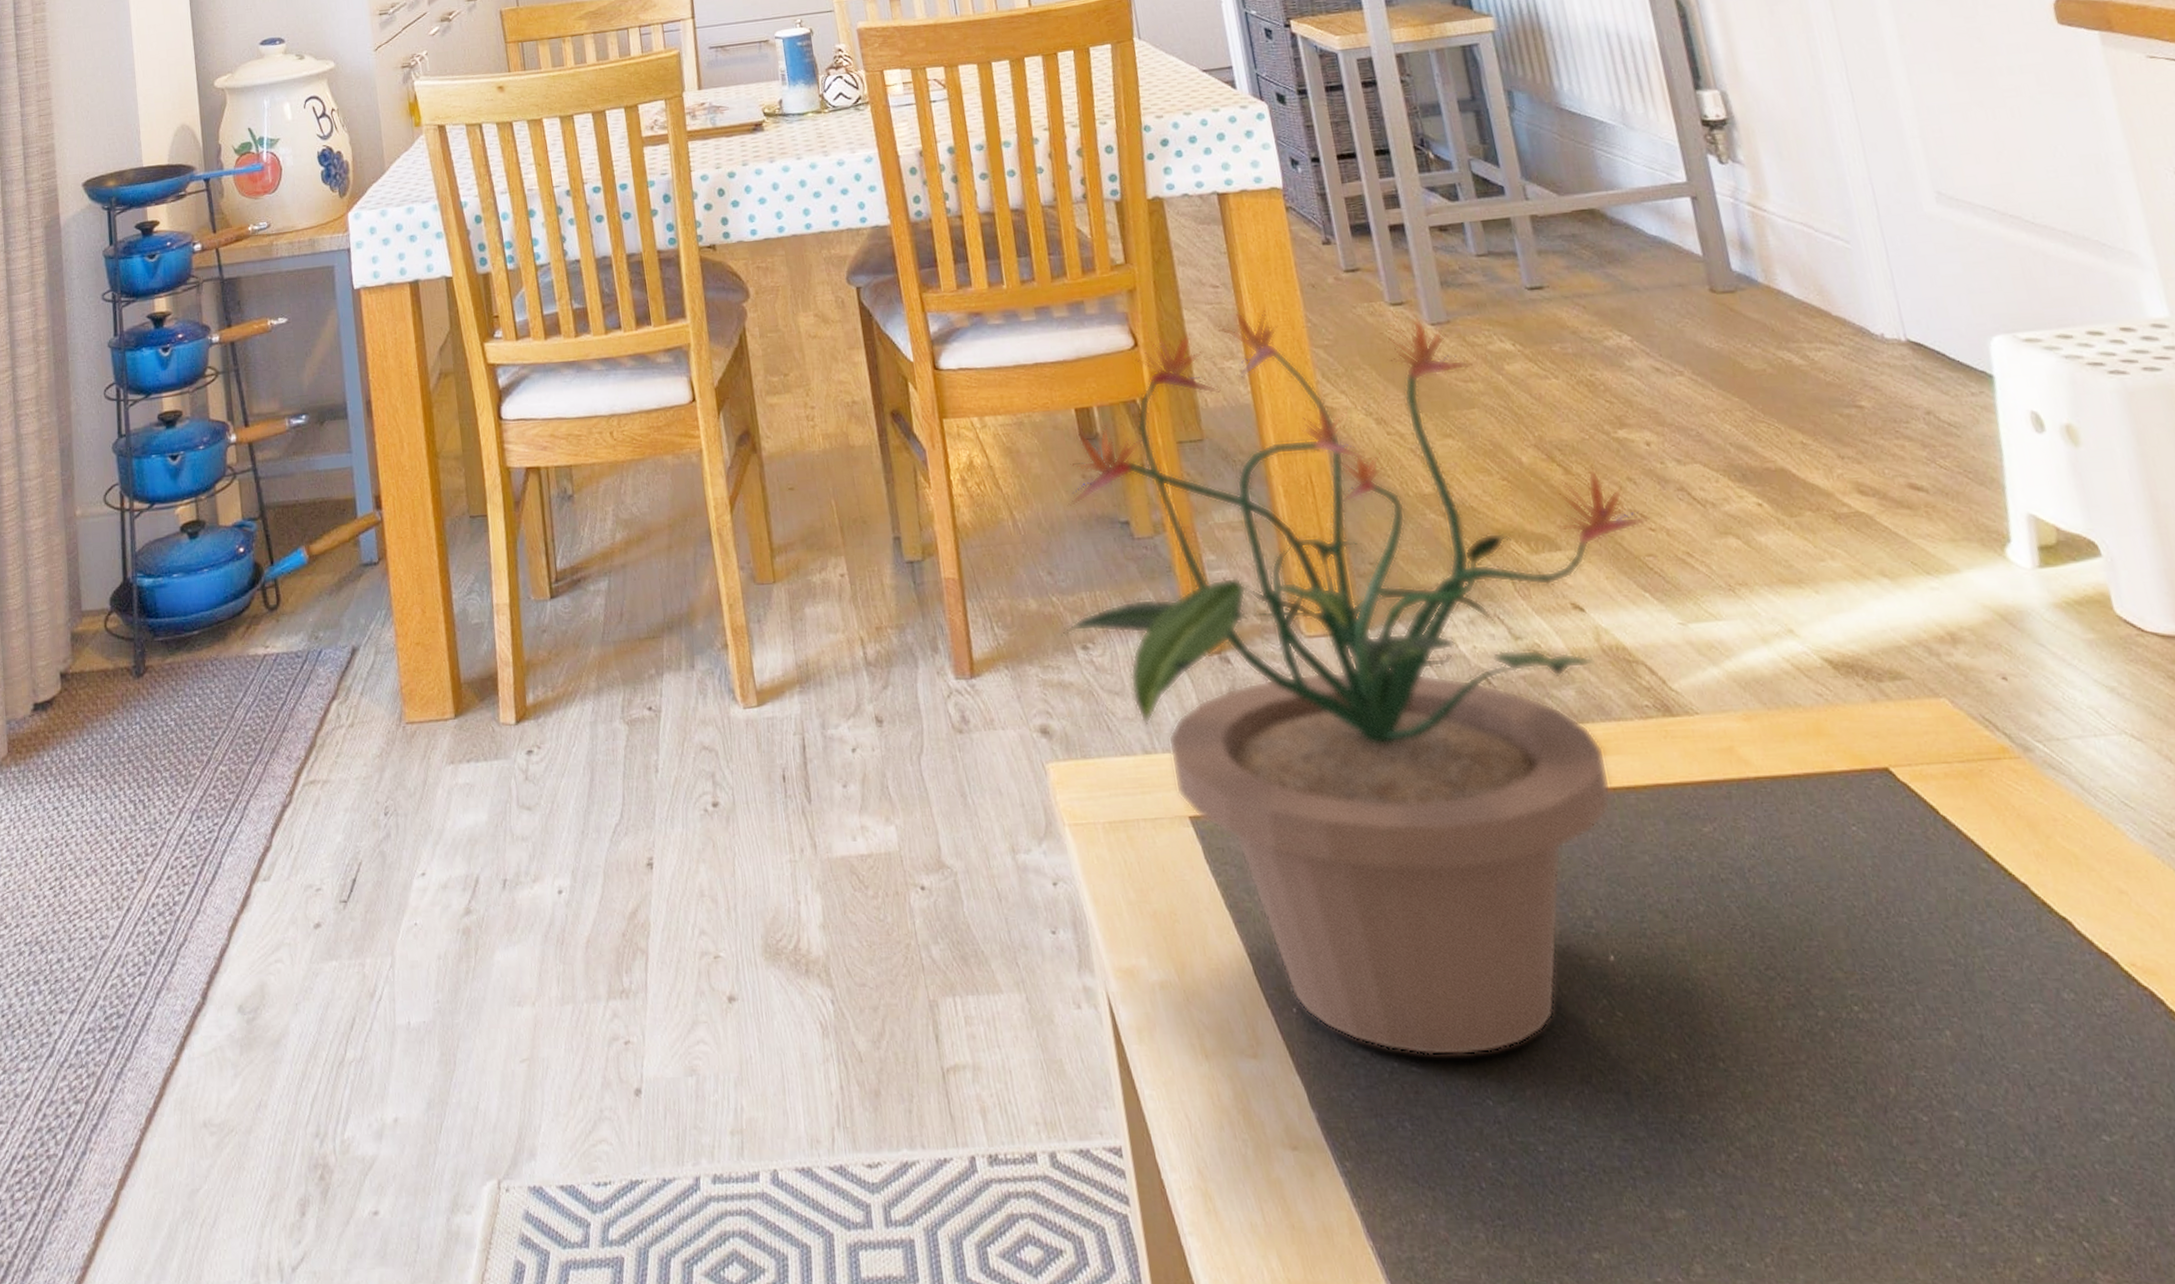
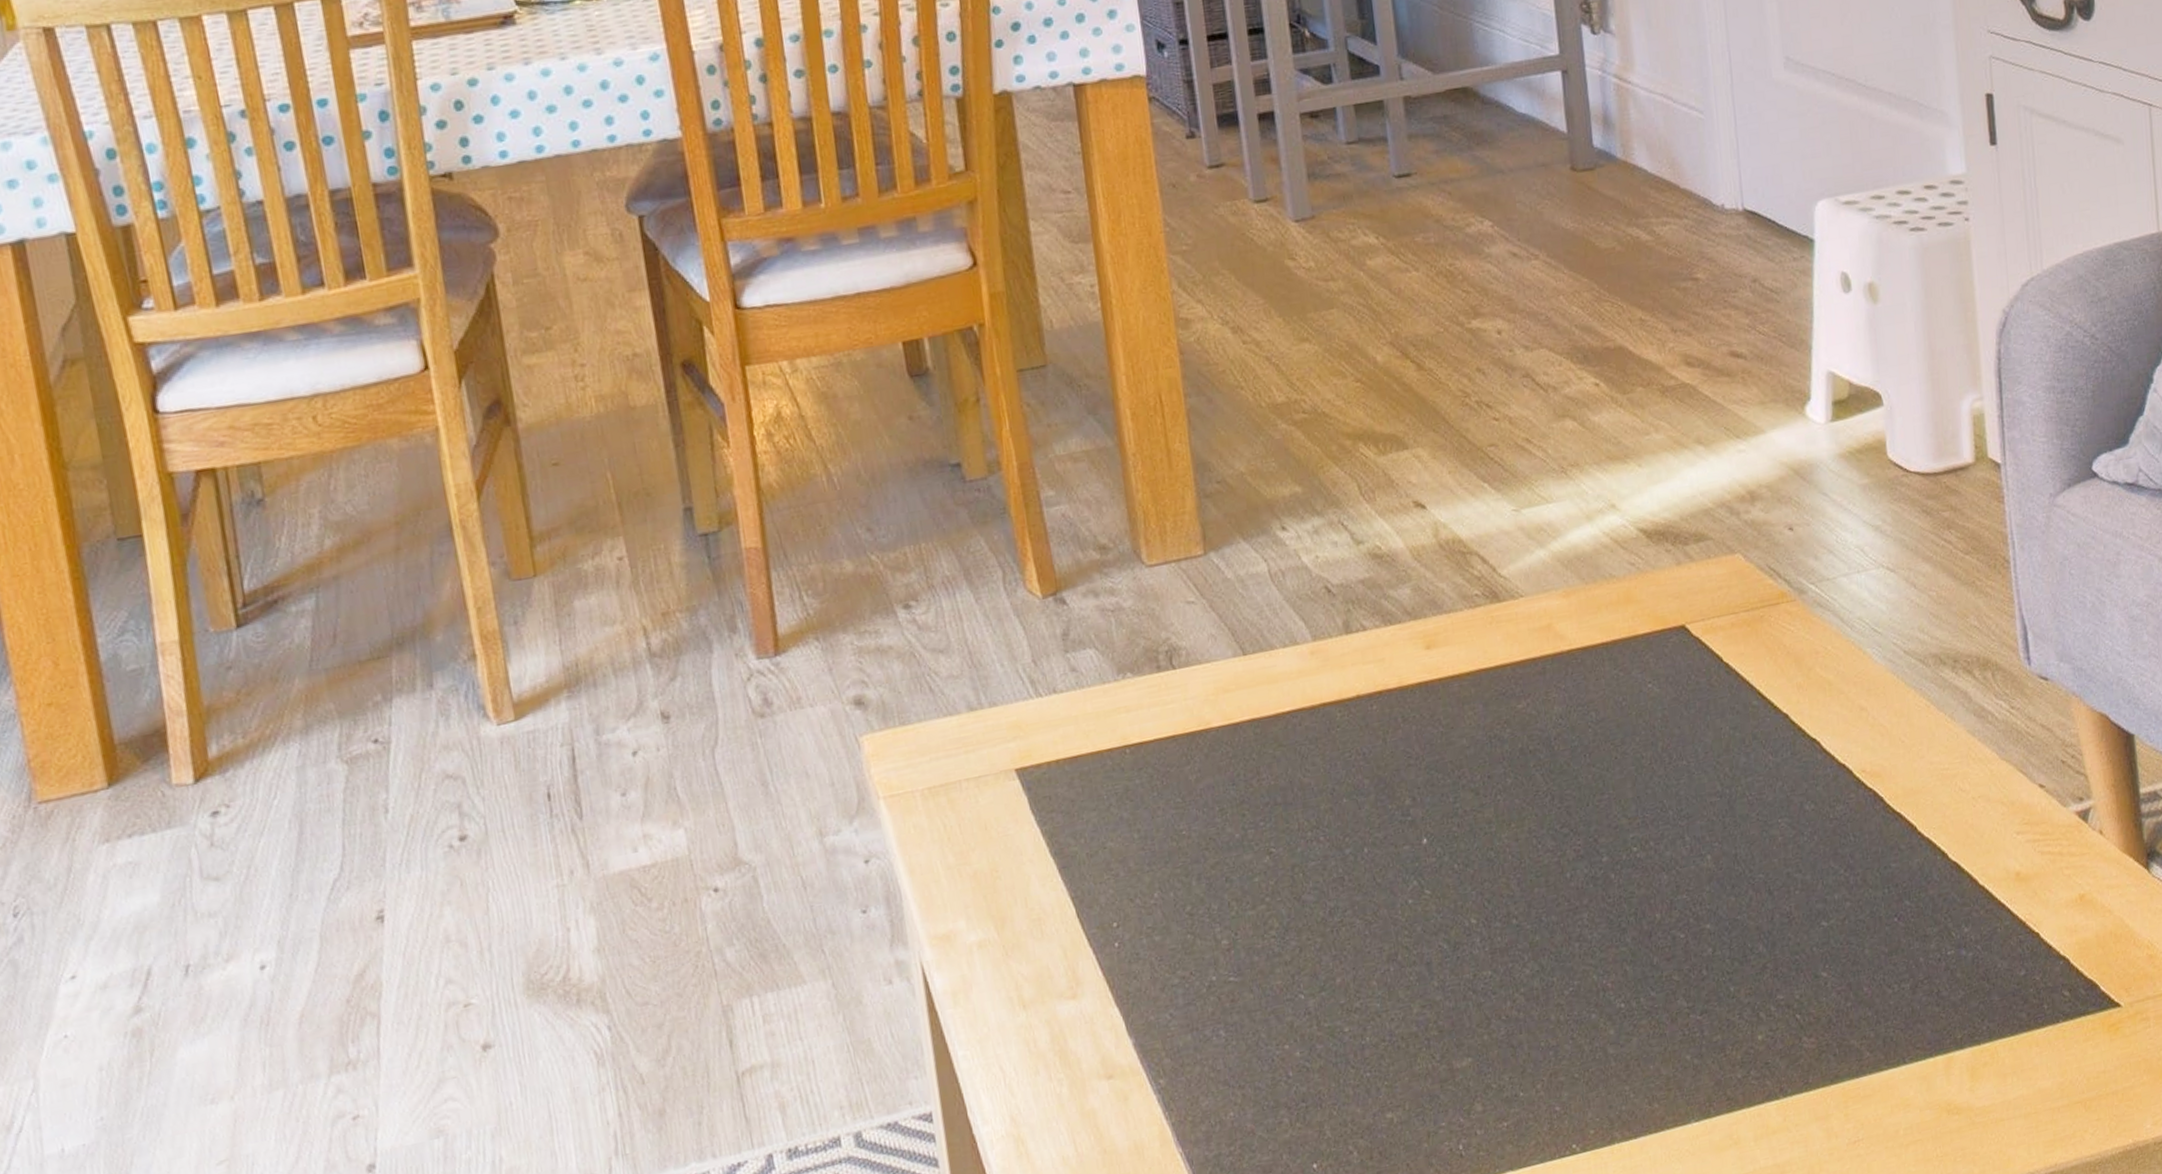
potted plant: present [1061,310,1650,1056] -> none [880,214,1494,966]

